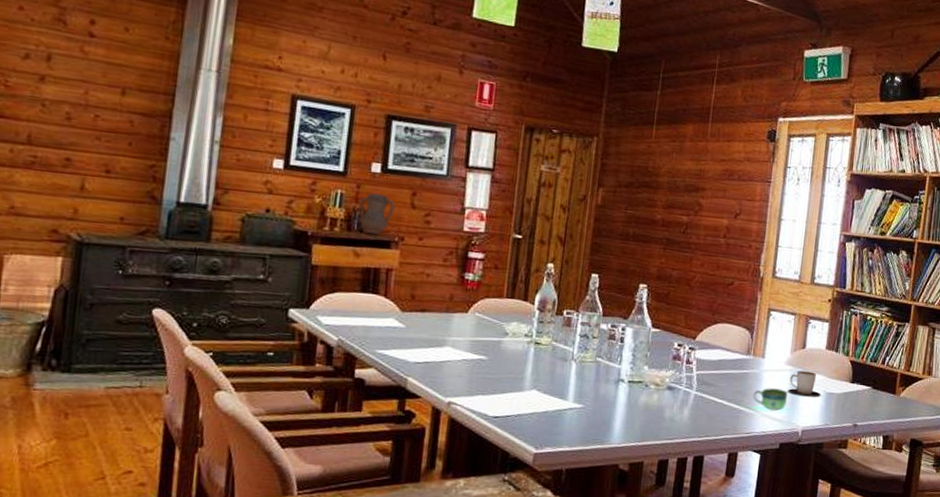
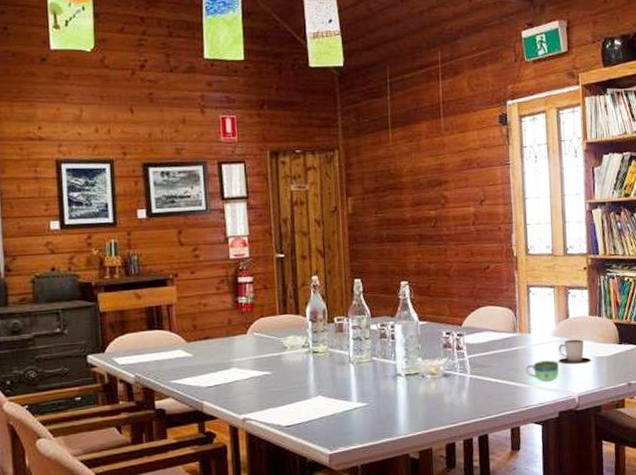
vase: present [358,193,395,237] -> none [132,237,165,278]

